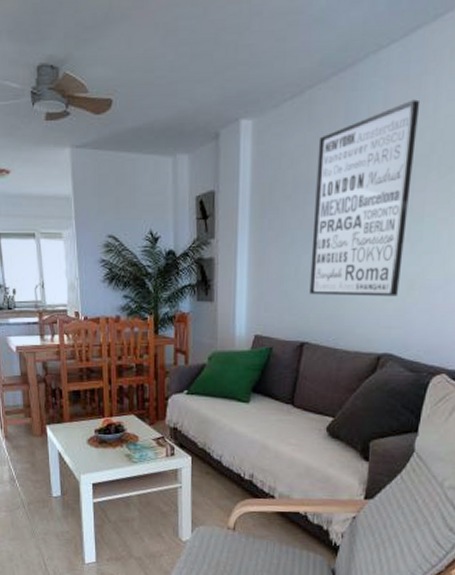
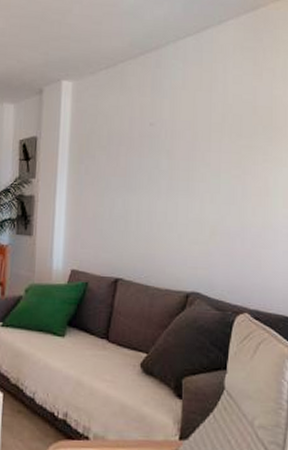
wall art: present [309,99,421,297] -> none [123,80,212,240]

